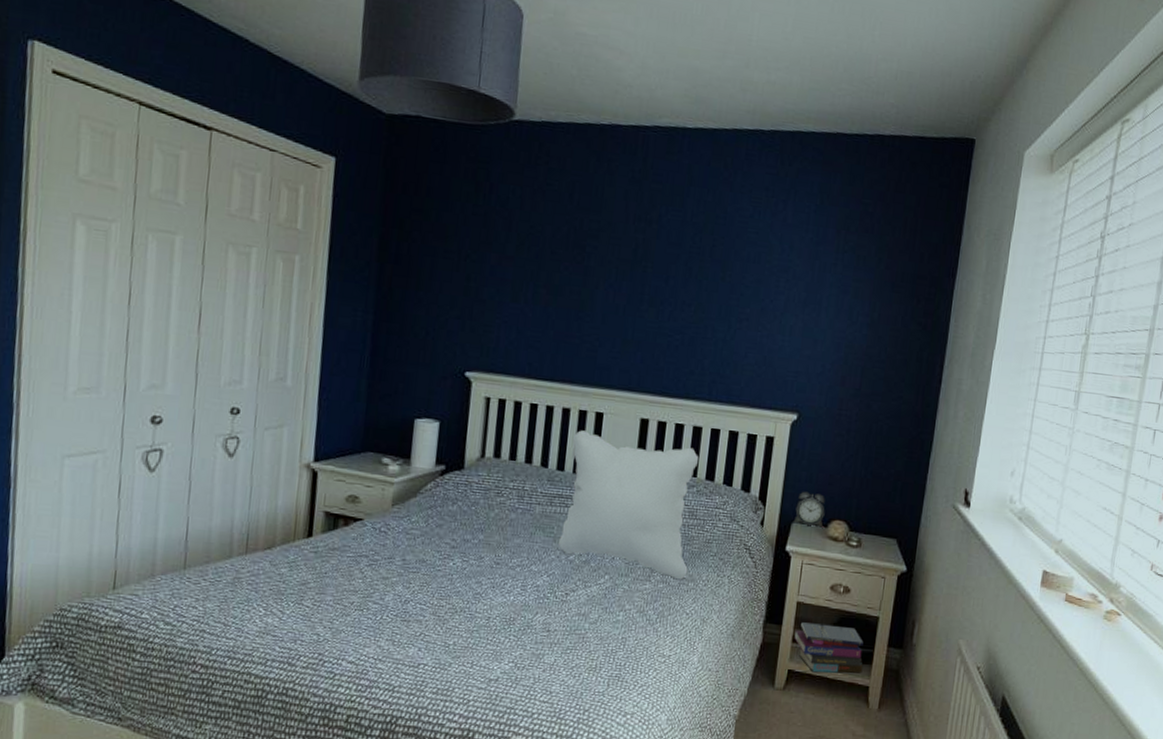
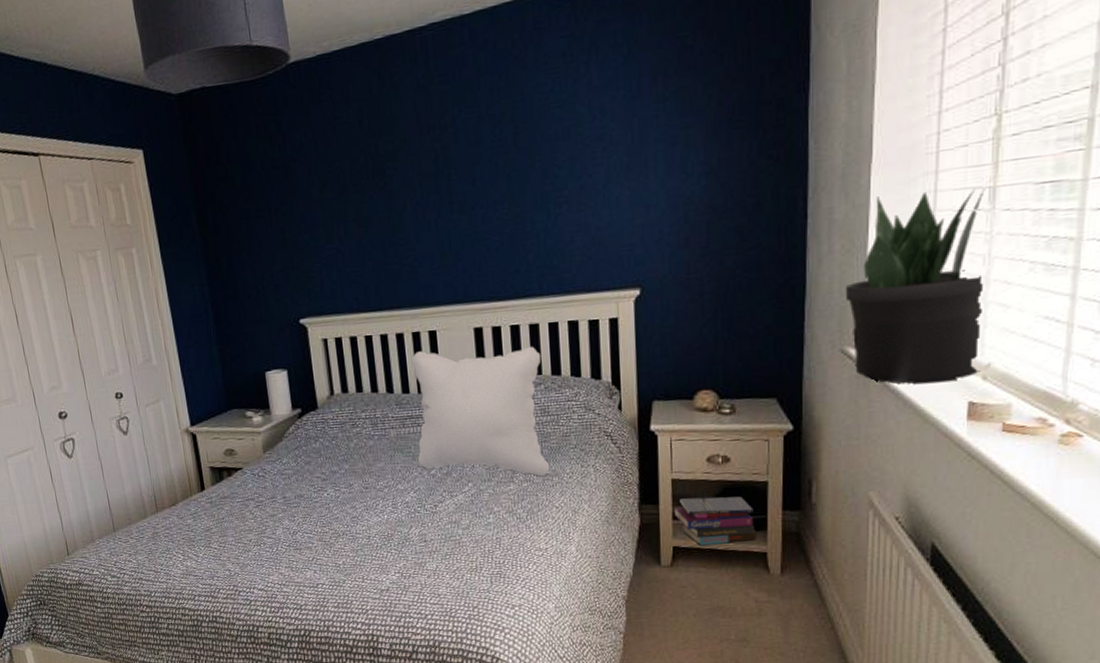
alarm clock: present [793,491,825,528] -> none [653,366,689,402]
planter: none [962,378,1073,550] -> present [845,188,985,384]

